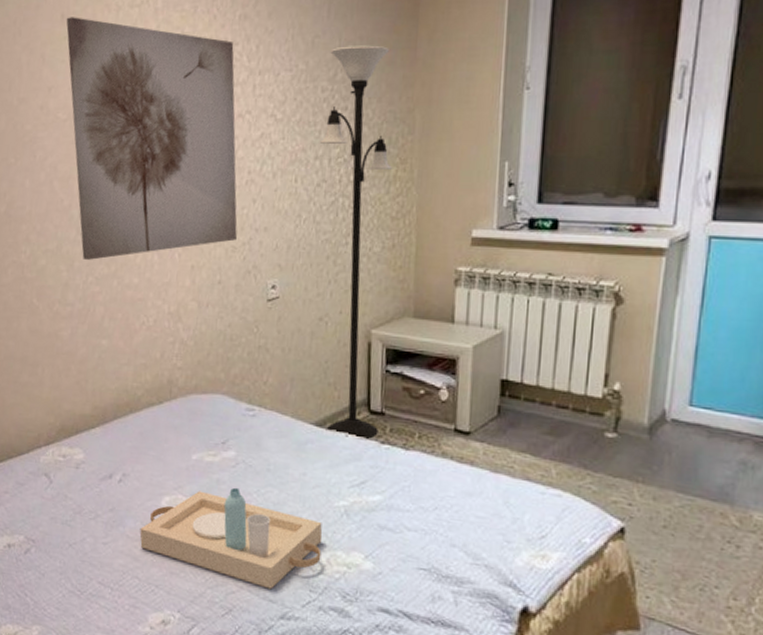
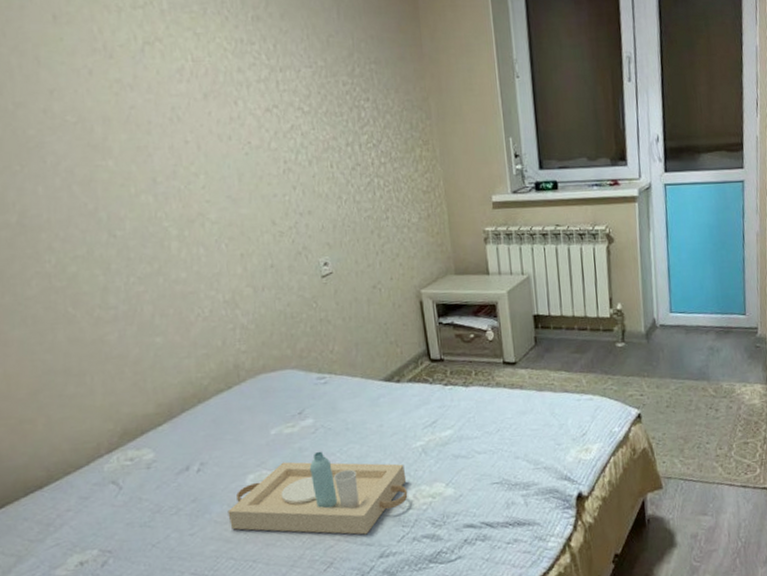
wall art: present [66,17,238,260] -> none [59,18,282,261]
floor lamp: present [320,45,393,440] -> none [345,43,441,386]

